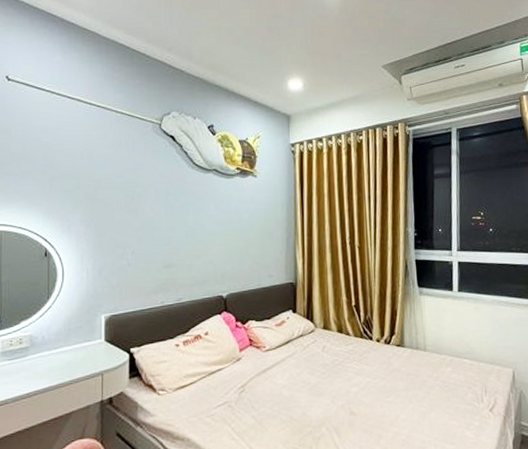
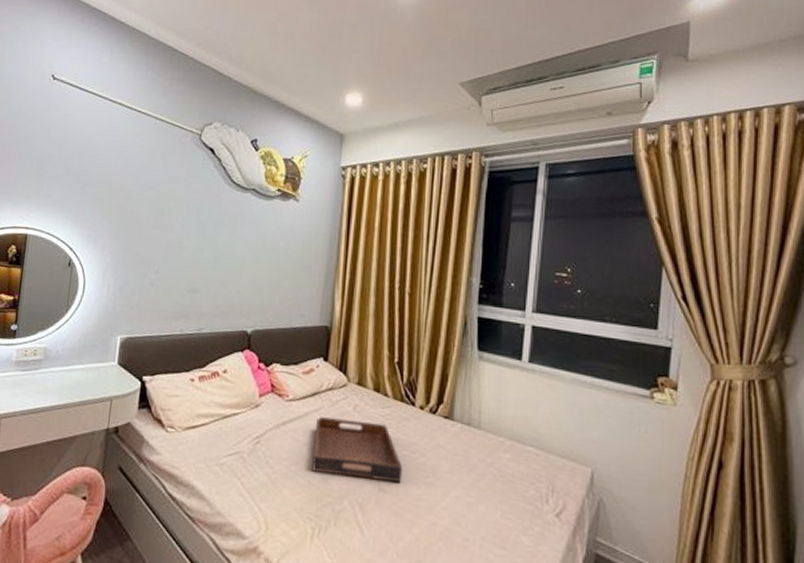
serving tray: none [291,359,368,408] -> present [312,417,403,482]

